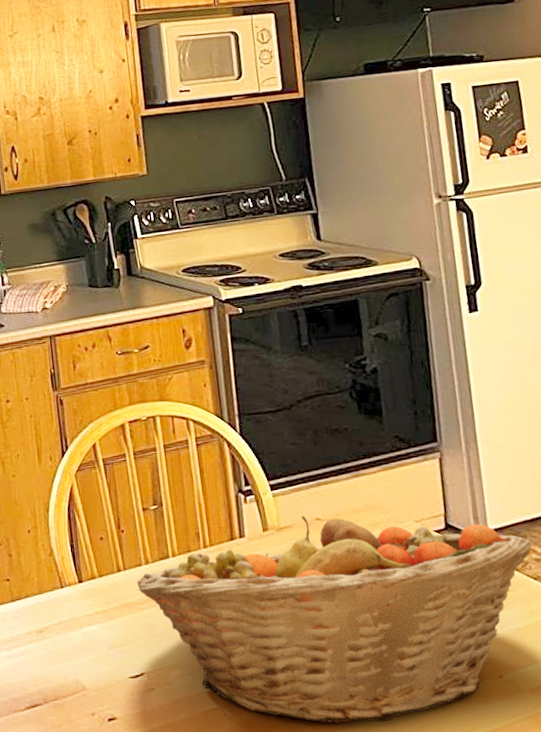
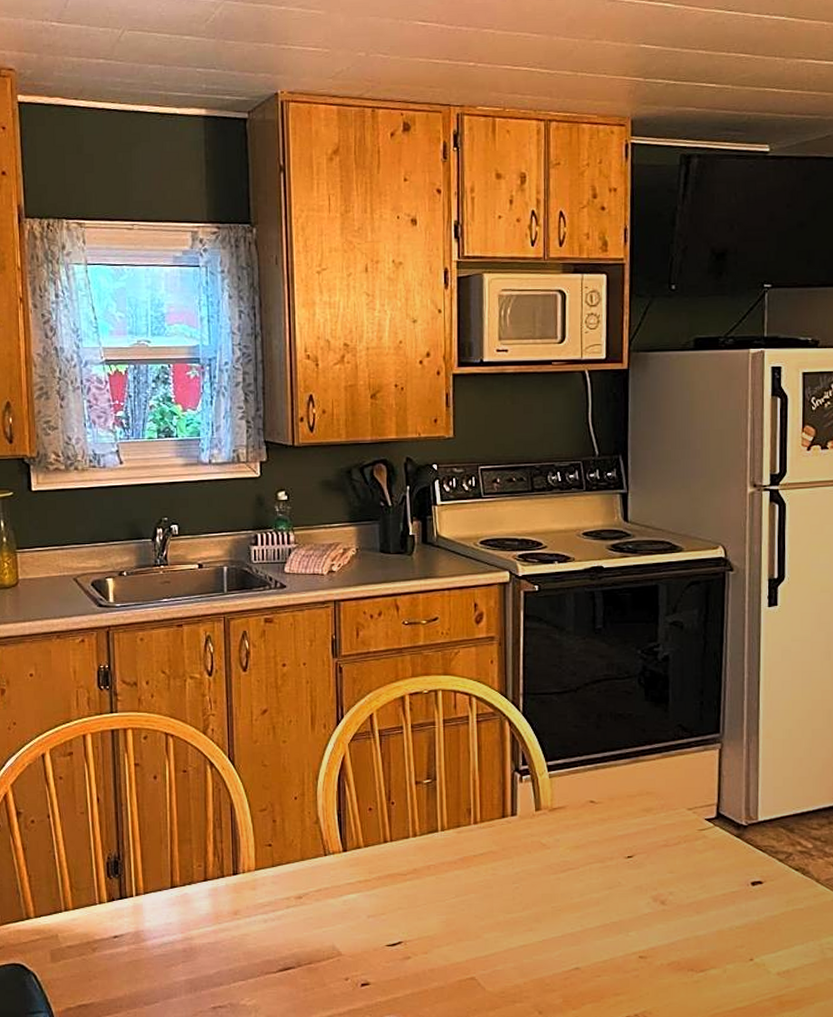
fruit basket: present [137,515,532,724] -> none [403,797,798,997]

